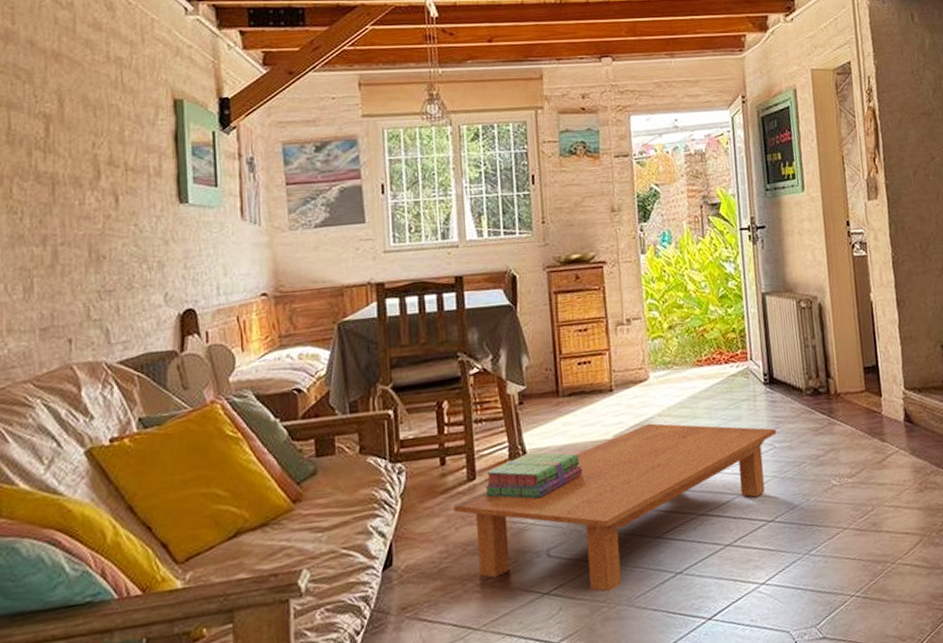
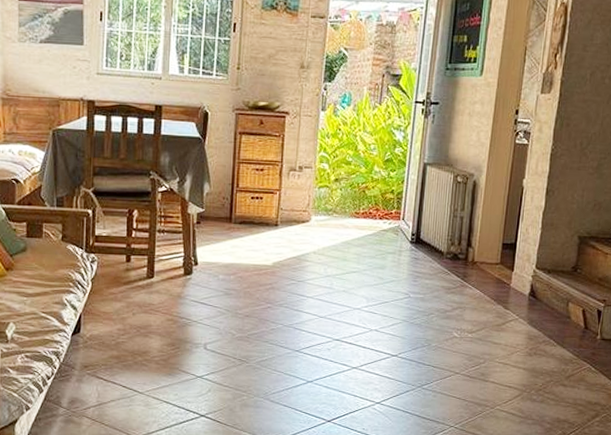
coffee table: present [453,423,777,592] -> none [133,258,414,385]
stack of books: present [483,452,583,499] -> none [159,265,243,302]

